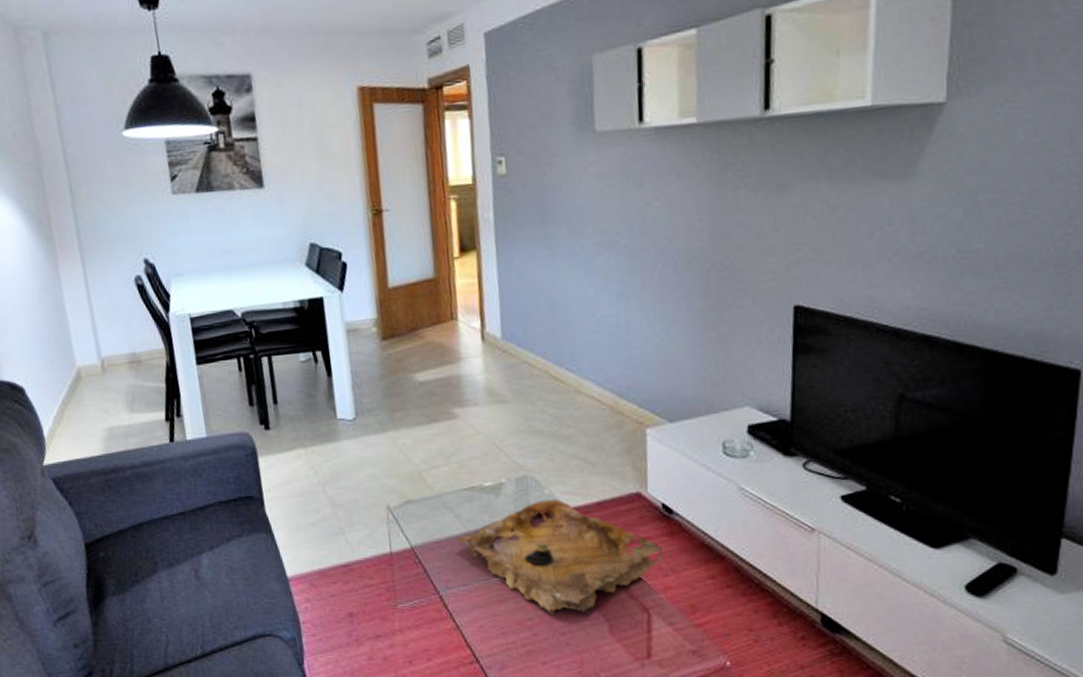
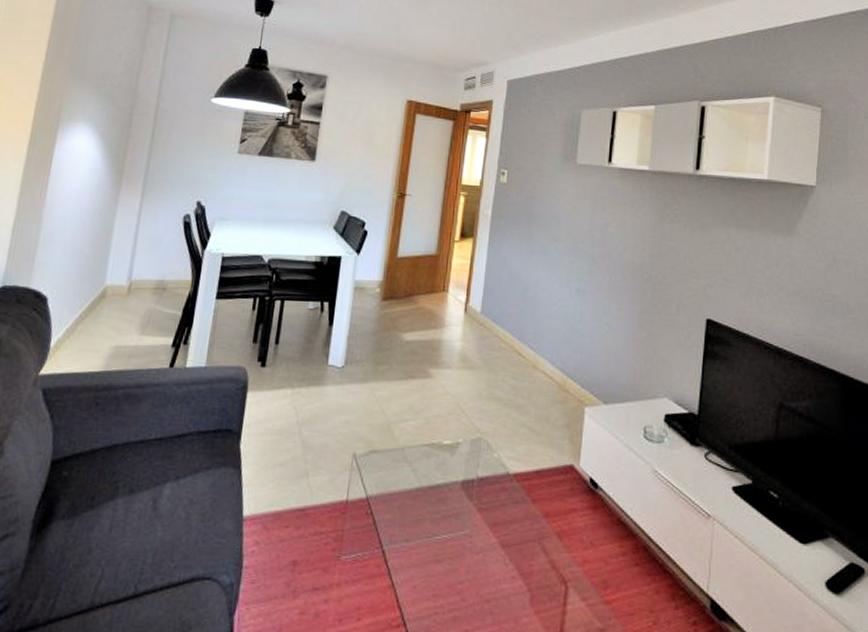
decorative tray: present [457,499,663,614] -> none [409,463,585,581]

